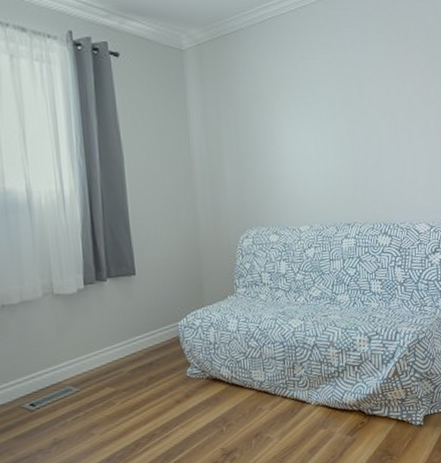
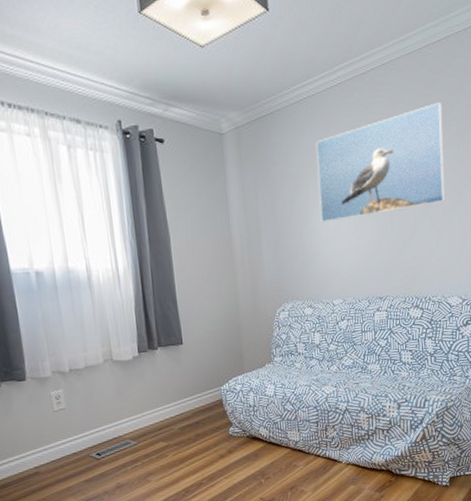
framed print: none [281,30,411,146] -> present [316,102,446,223]

